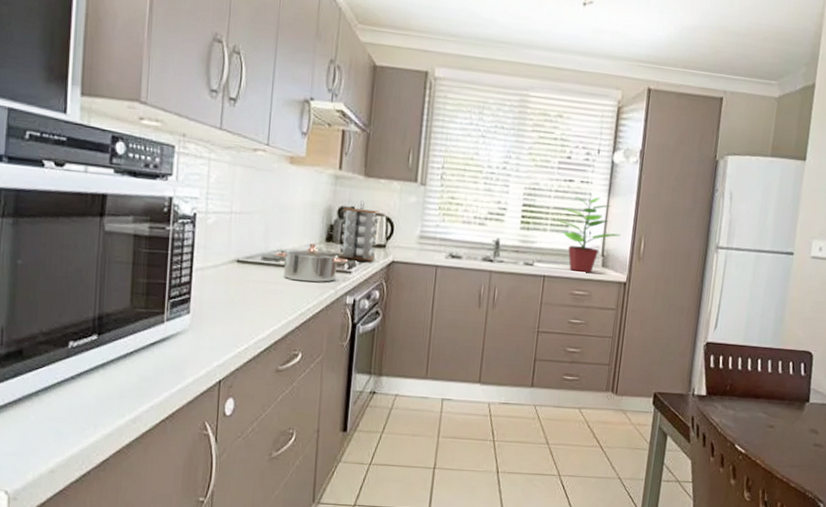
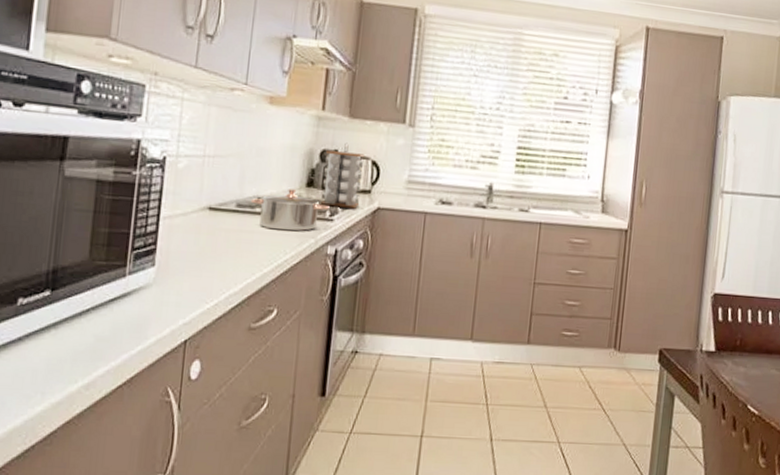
potted plant: present [556,195,621,273] -> none [552,137,621,220]

